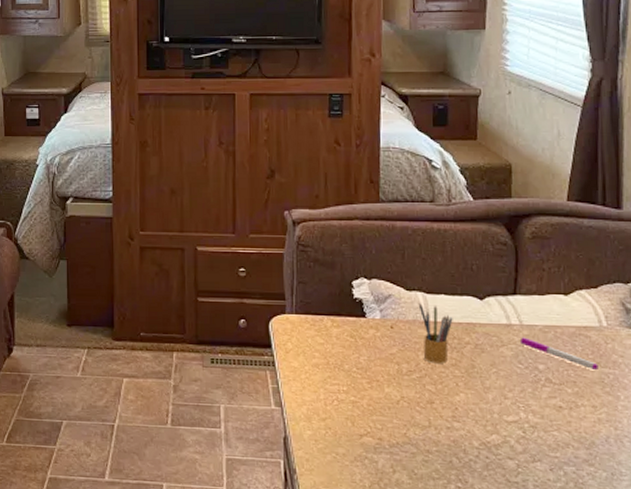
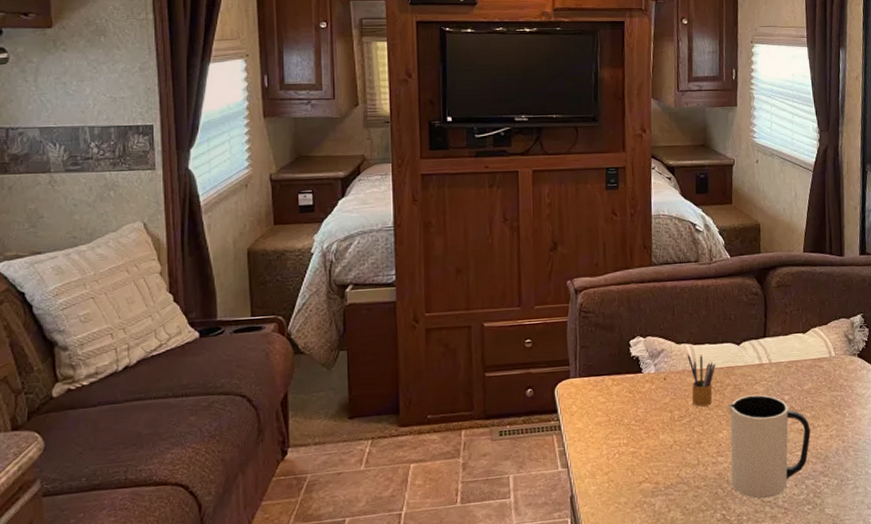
mug: none [466,358,572,479] -> present [728,394,811,499]
pen: present [519,337,599,371] -> none [769,373,830,395]

